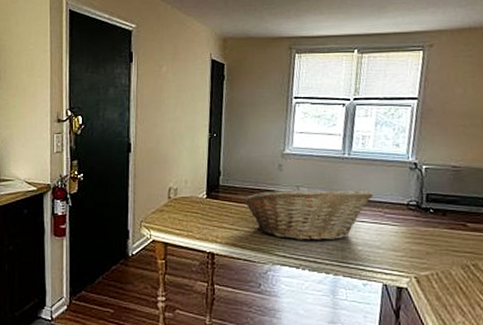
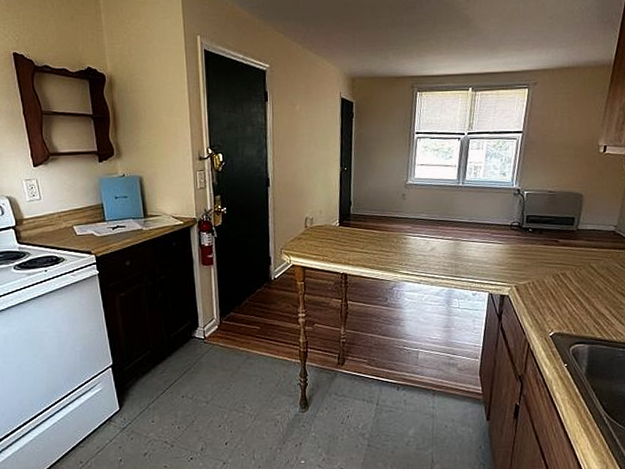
fruit basket: present [242,185,373,241] -> none [371,212,483,260]

